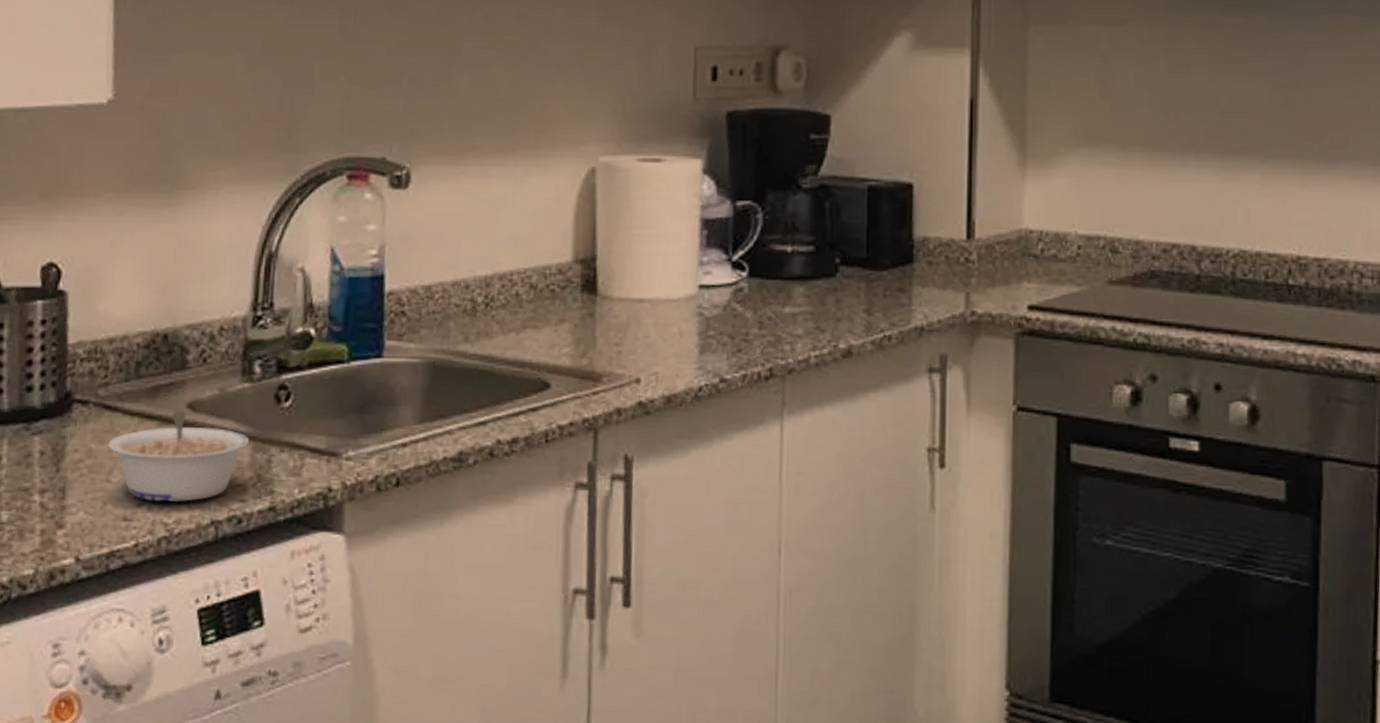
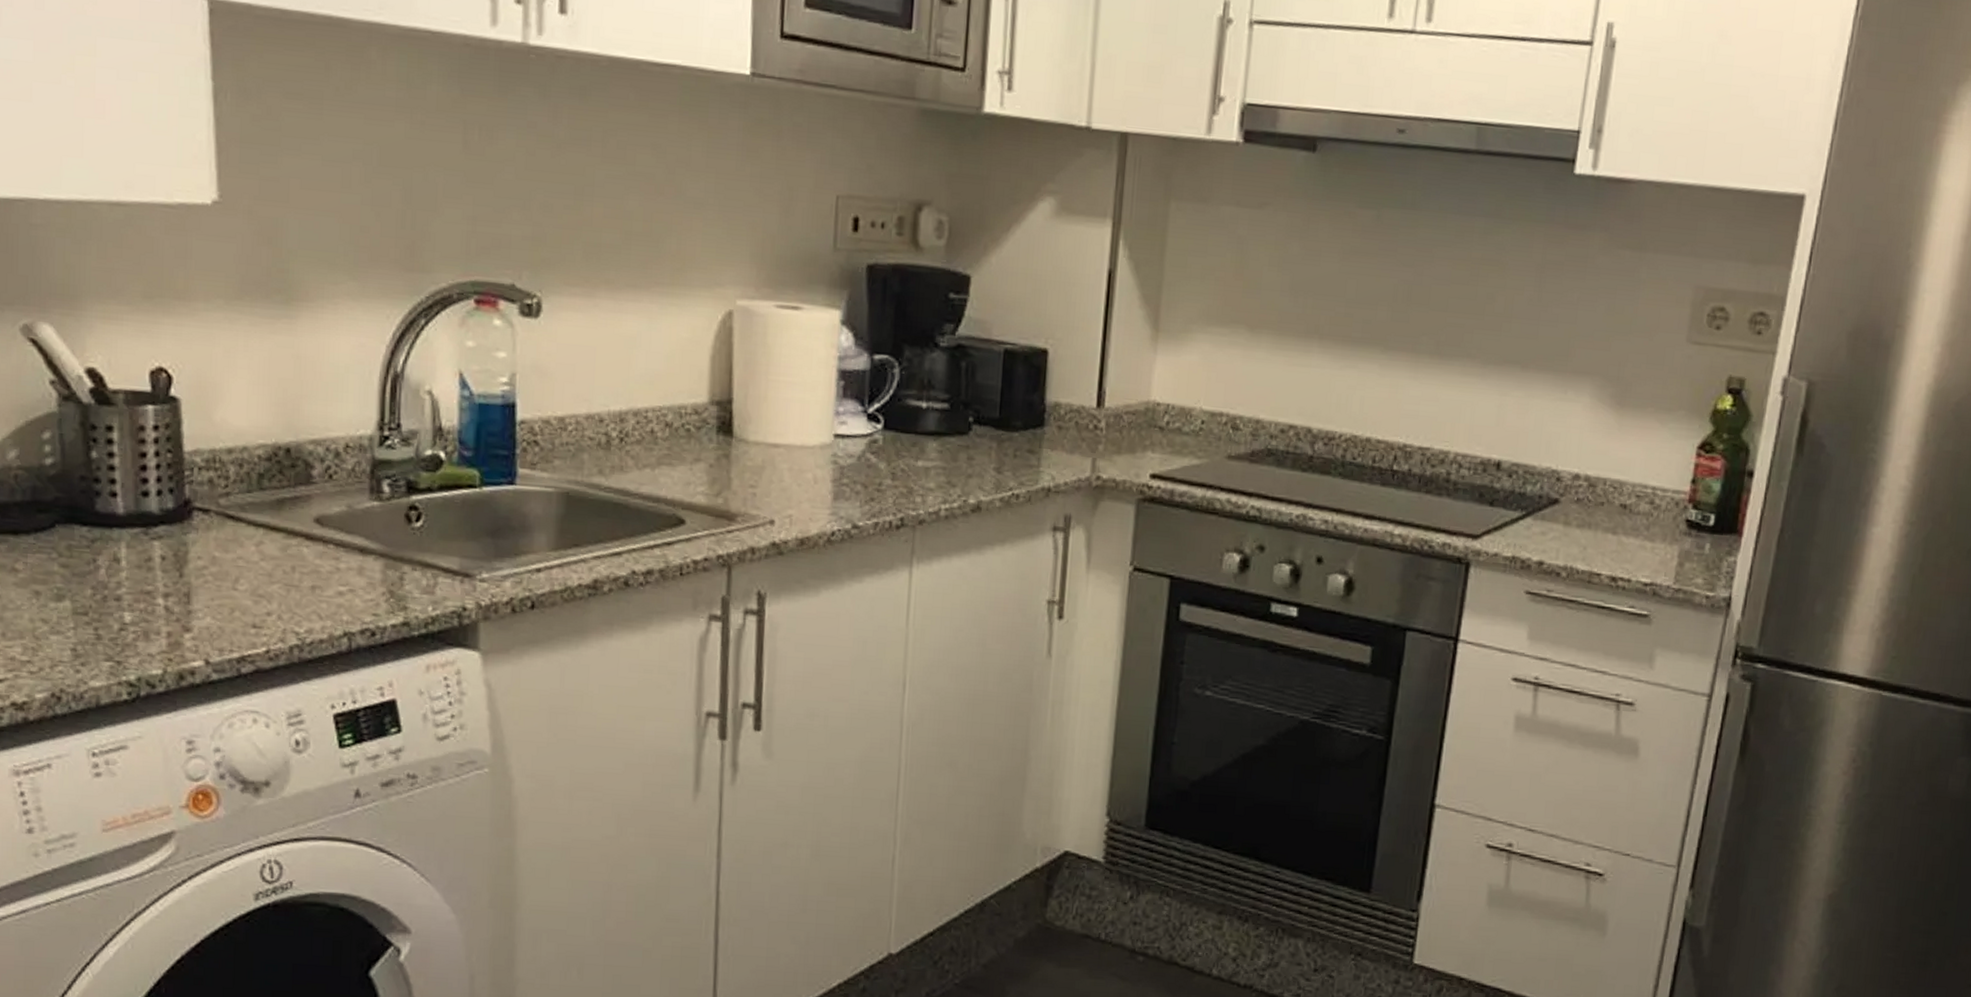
legume: present [108,411,249,503] -> none [233,524,380,613]

